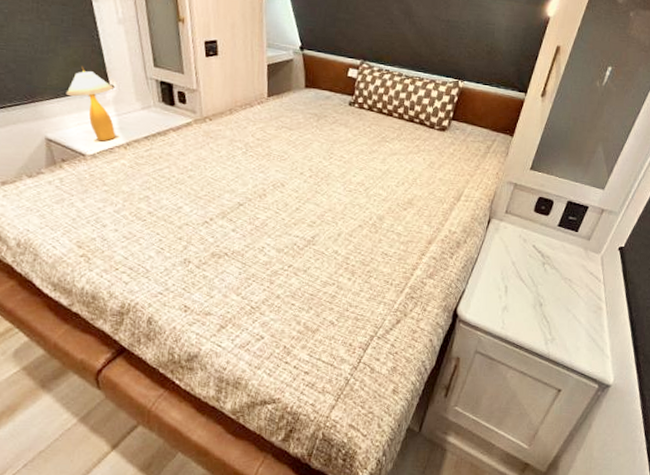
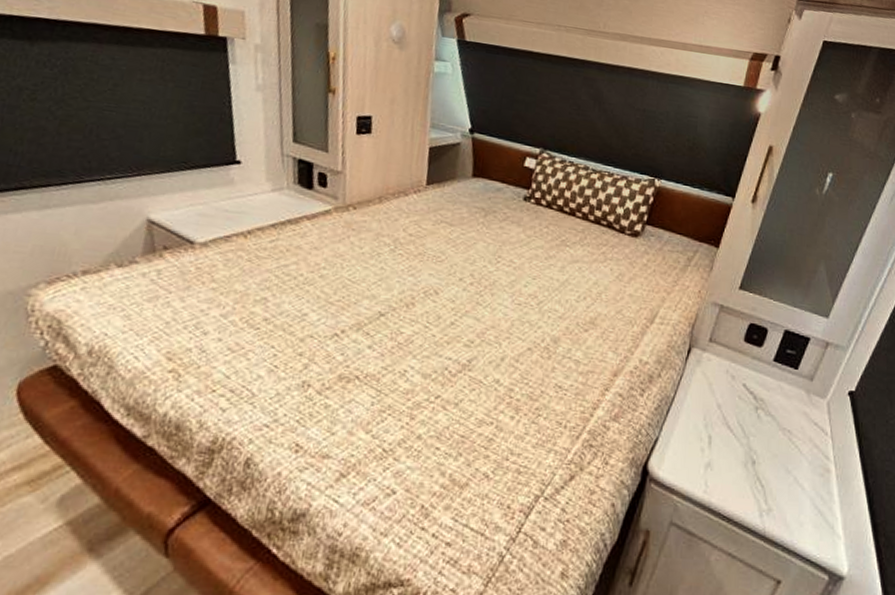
table lamp: present [66,66,116,142] -> none [181,136,241,228]

